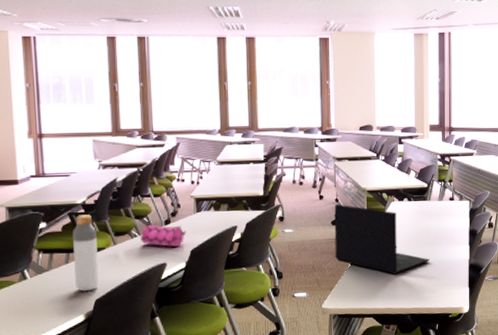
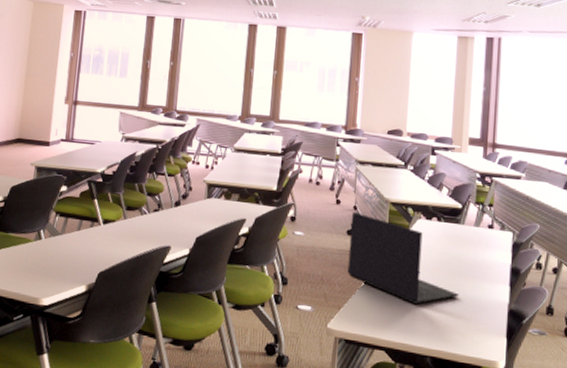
bottle: present [73,214,99,292] -> none [83,183,110,262]
pencil case: present [139,224,187,248] -> none [148,203,195,232]

